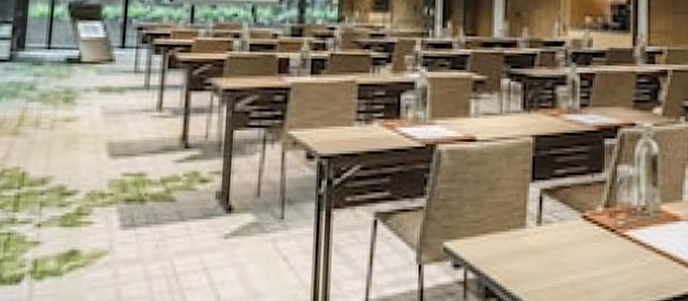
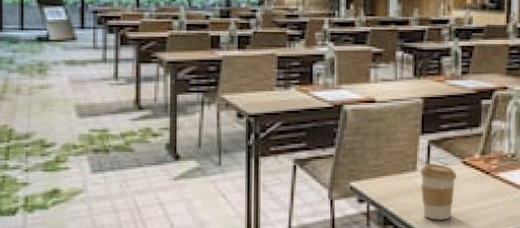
coffee cup: none [530,218,576,292] -> present [420,163,457,221]

